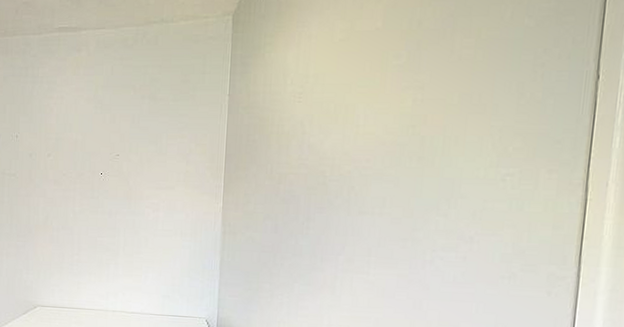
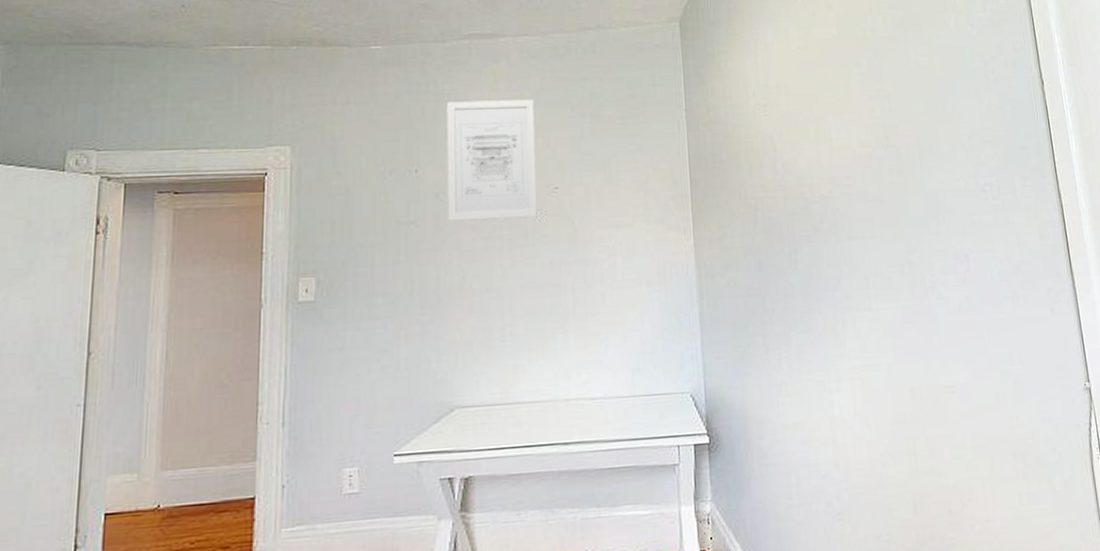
wall art: none [37,83,106,177] -> present [446,99,537,221]

